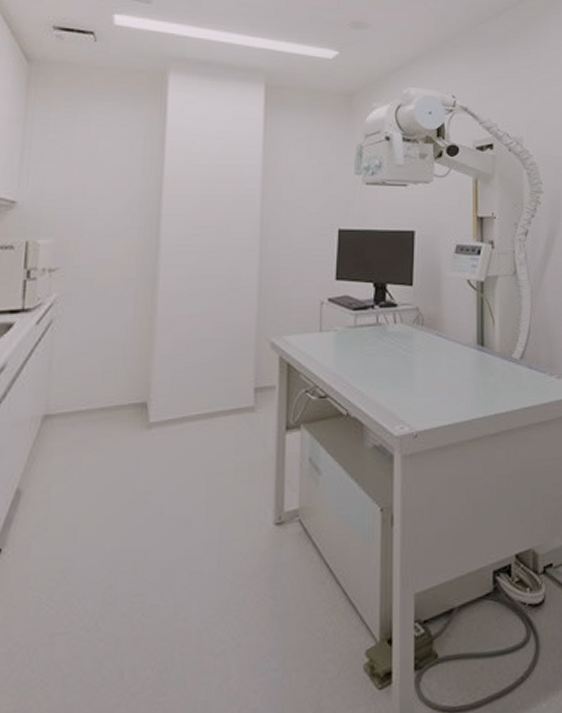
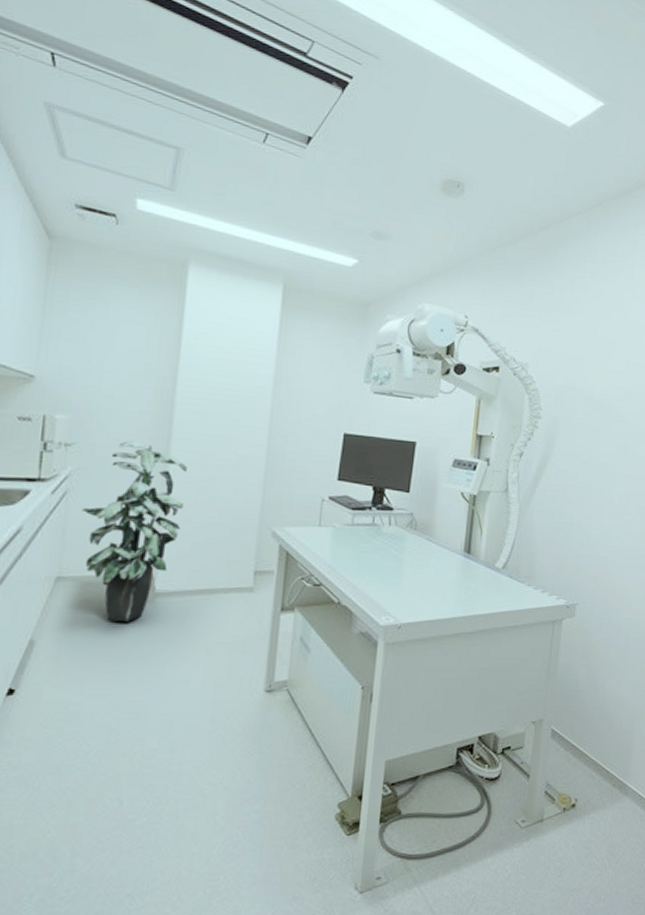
indoor plant: none [69,260,177,460] -> present [82,441,187,622]

